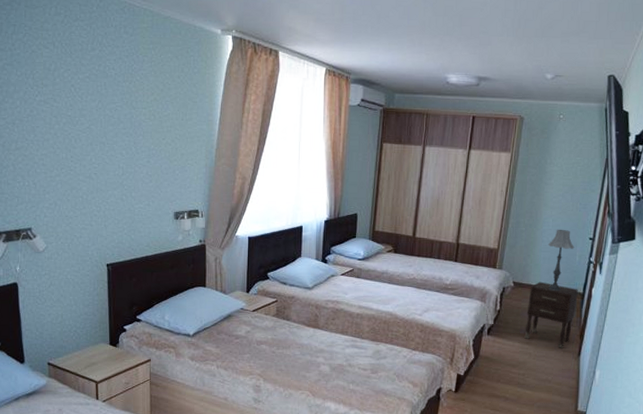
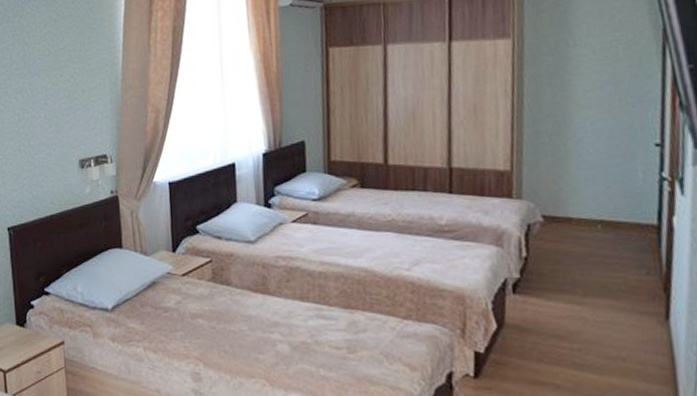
nightstand: present [524,281,578,348] -> none [570,212,651,309]
table lamp: present [547,229,575,292] -> none [588,135,633,225]

